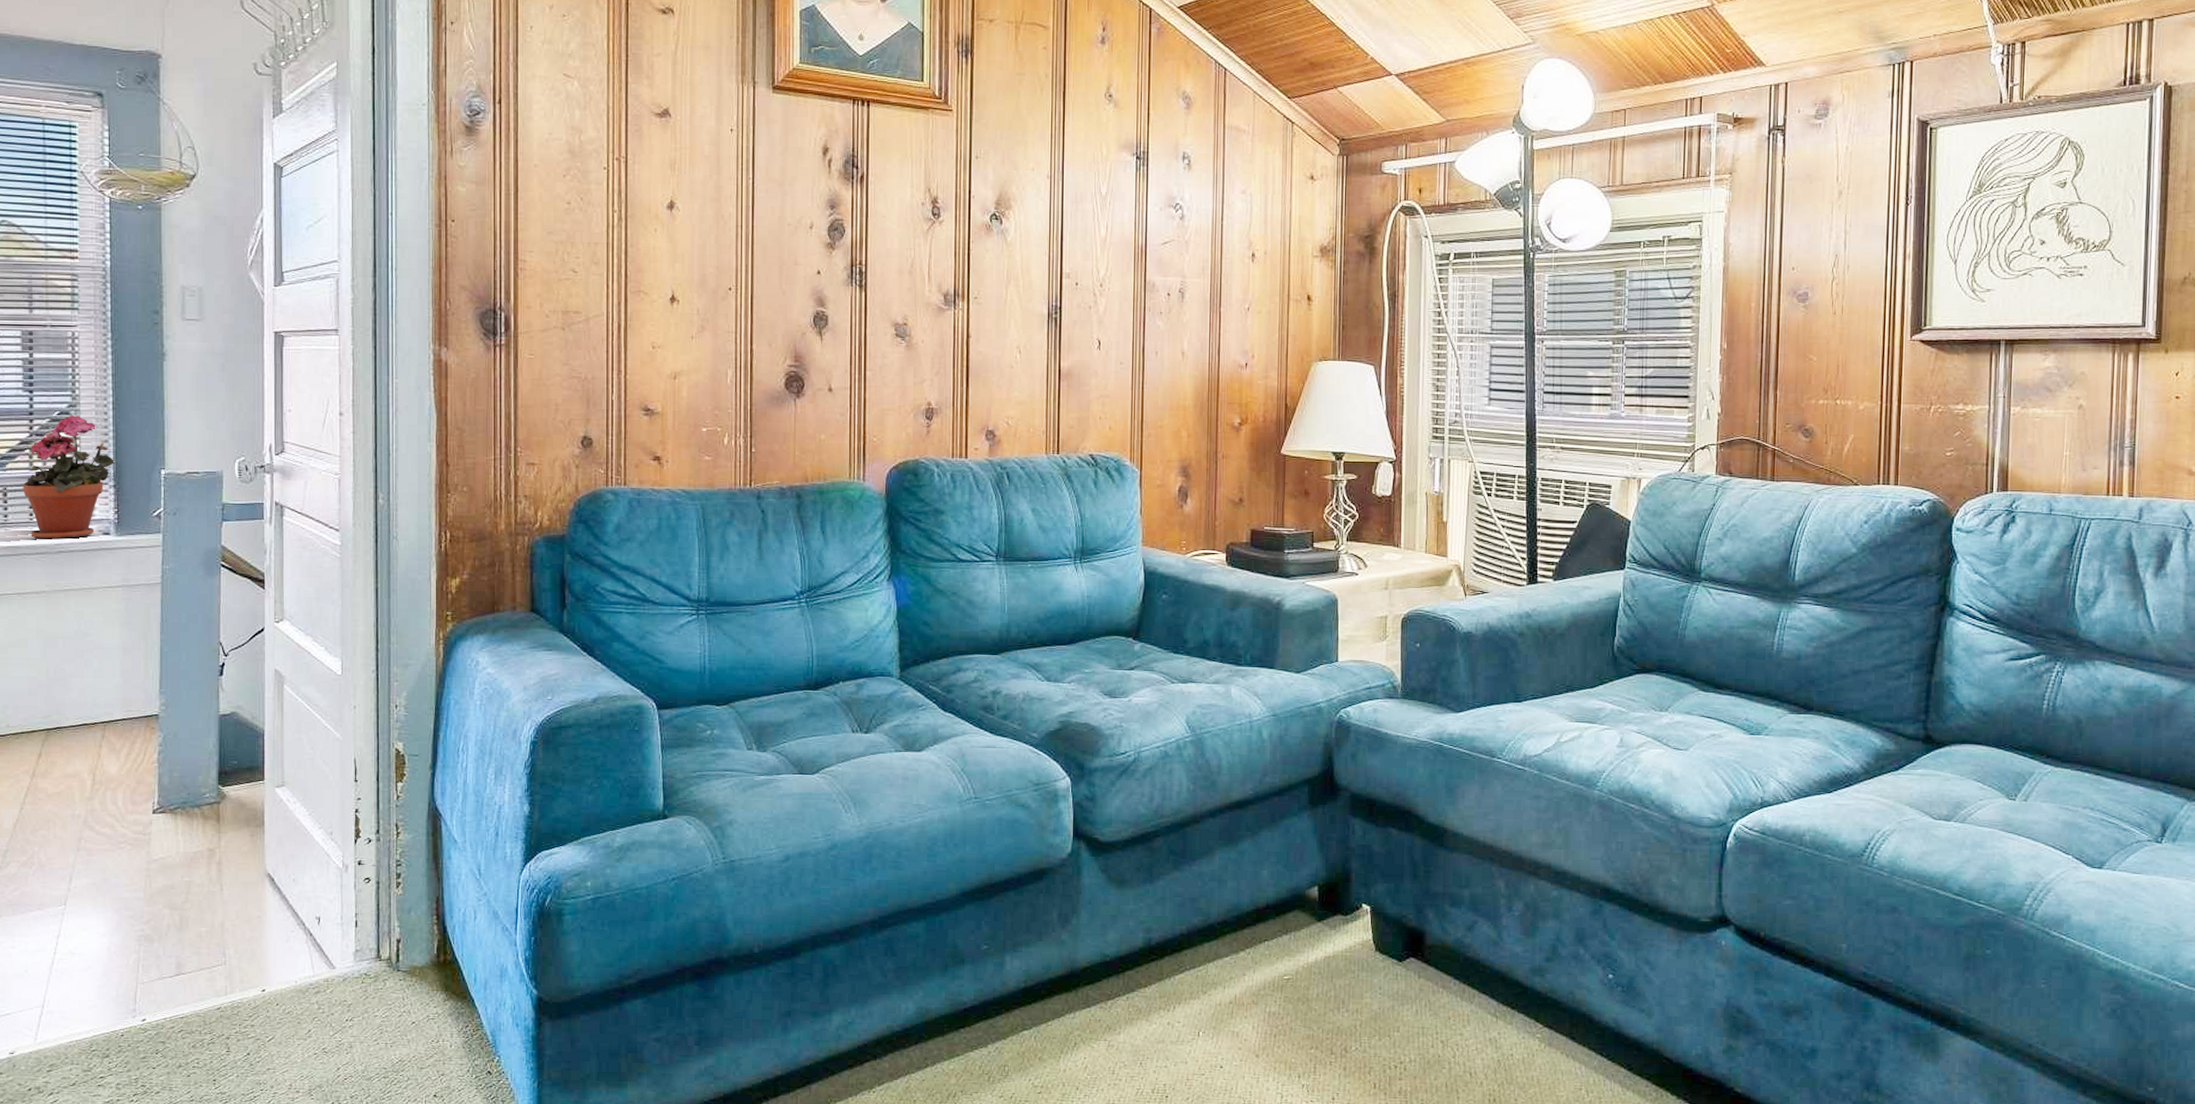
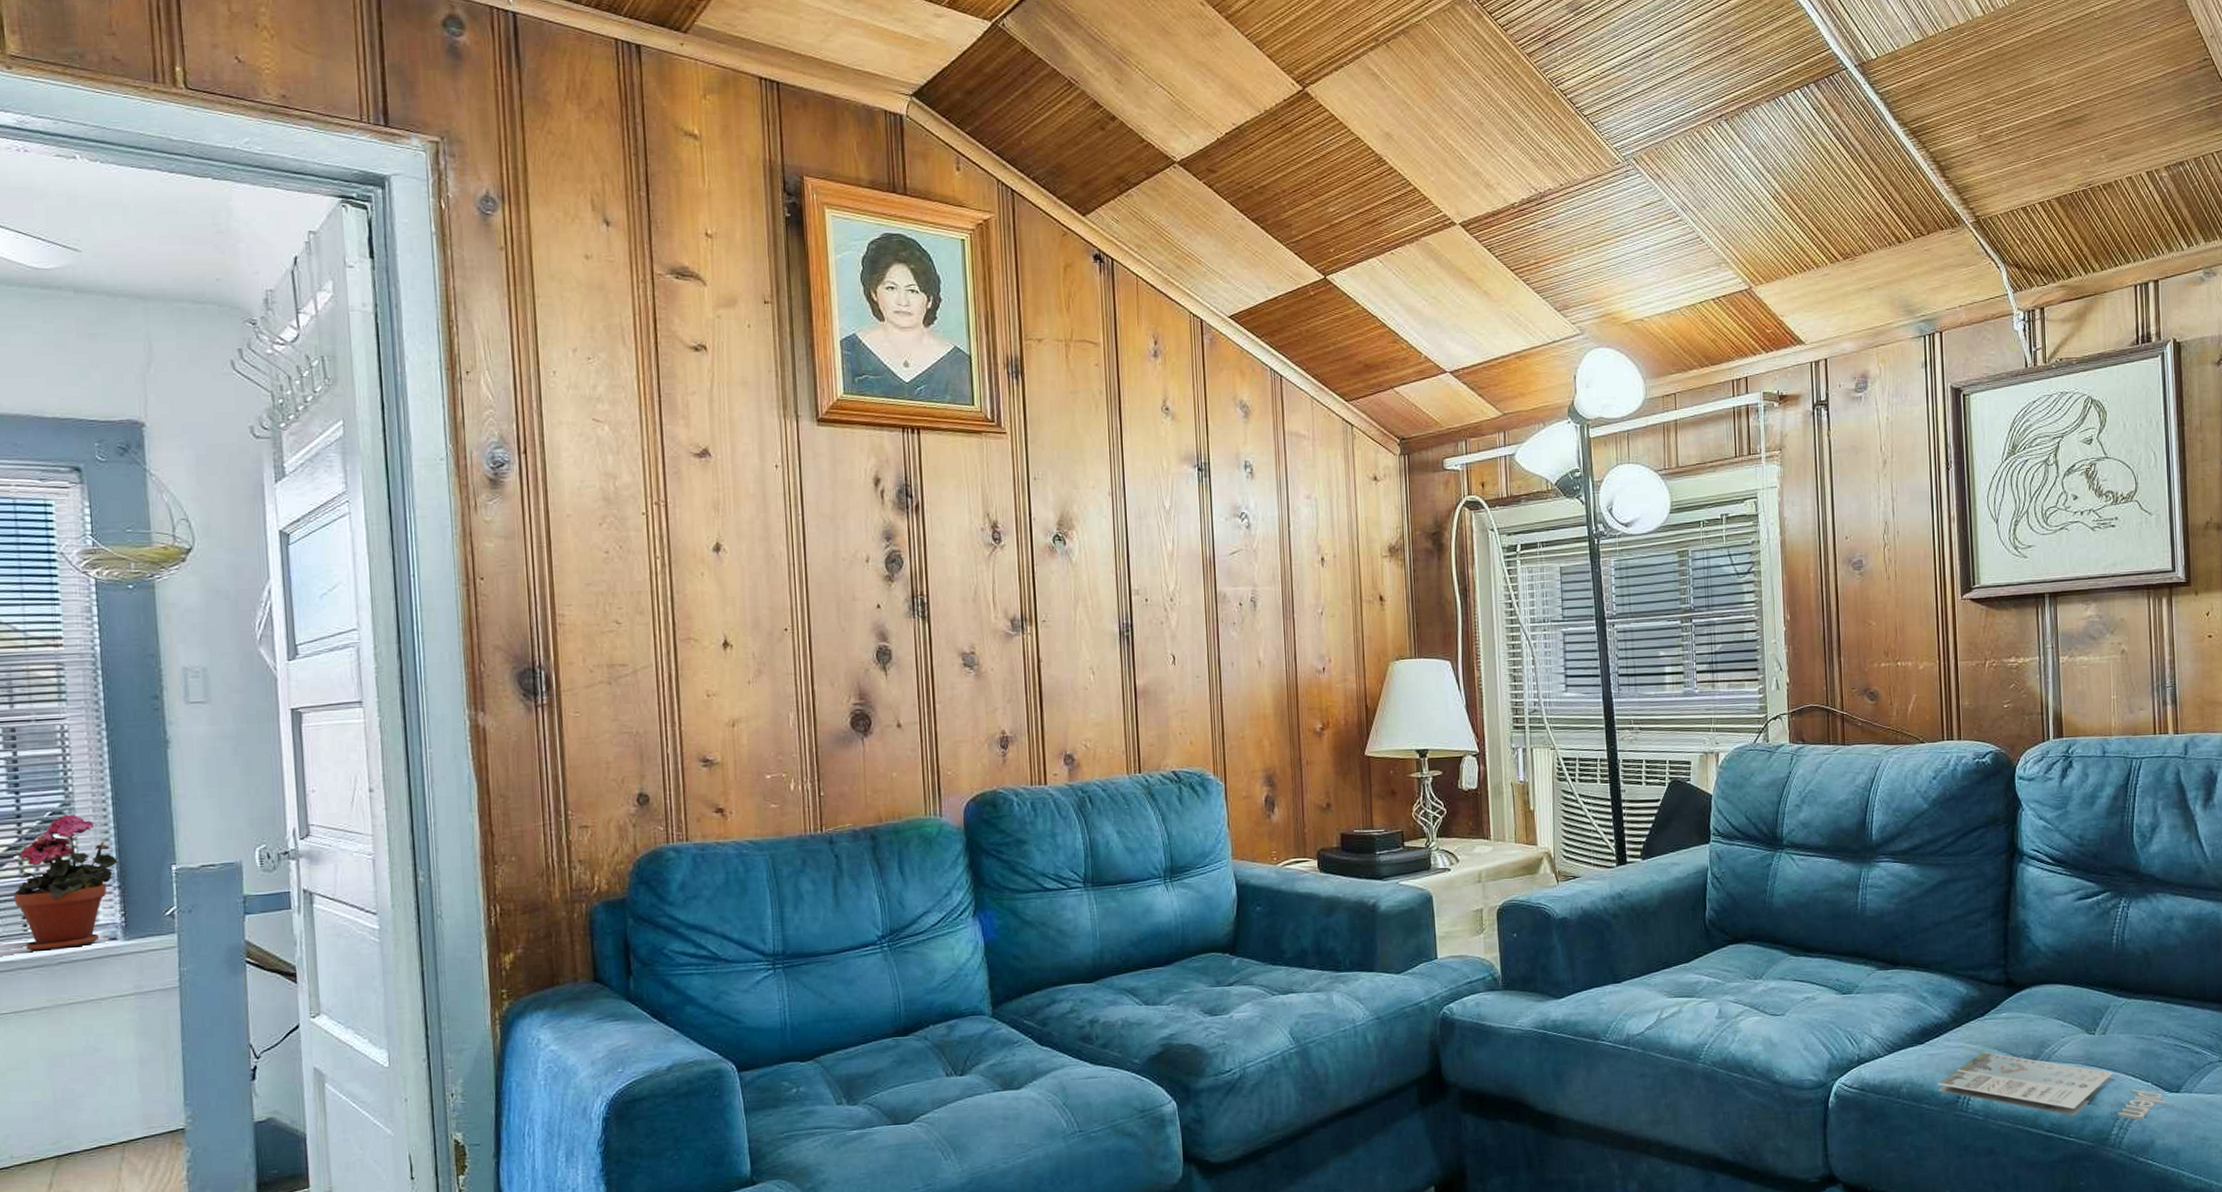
magazine: none [1842,807,2087,893] -> present [1937,1052,2167,1120]

